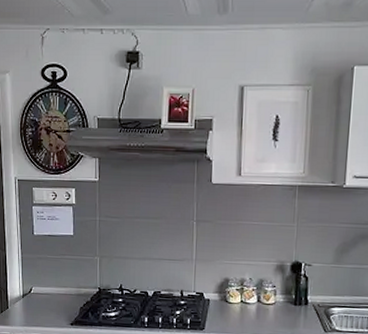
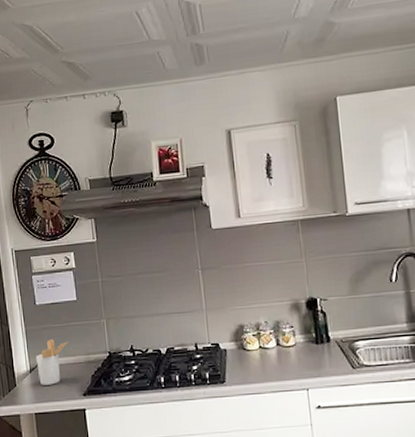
utensil holder: none [29,269,61,312] -> present [36,339,68,385]

